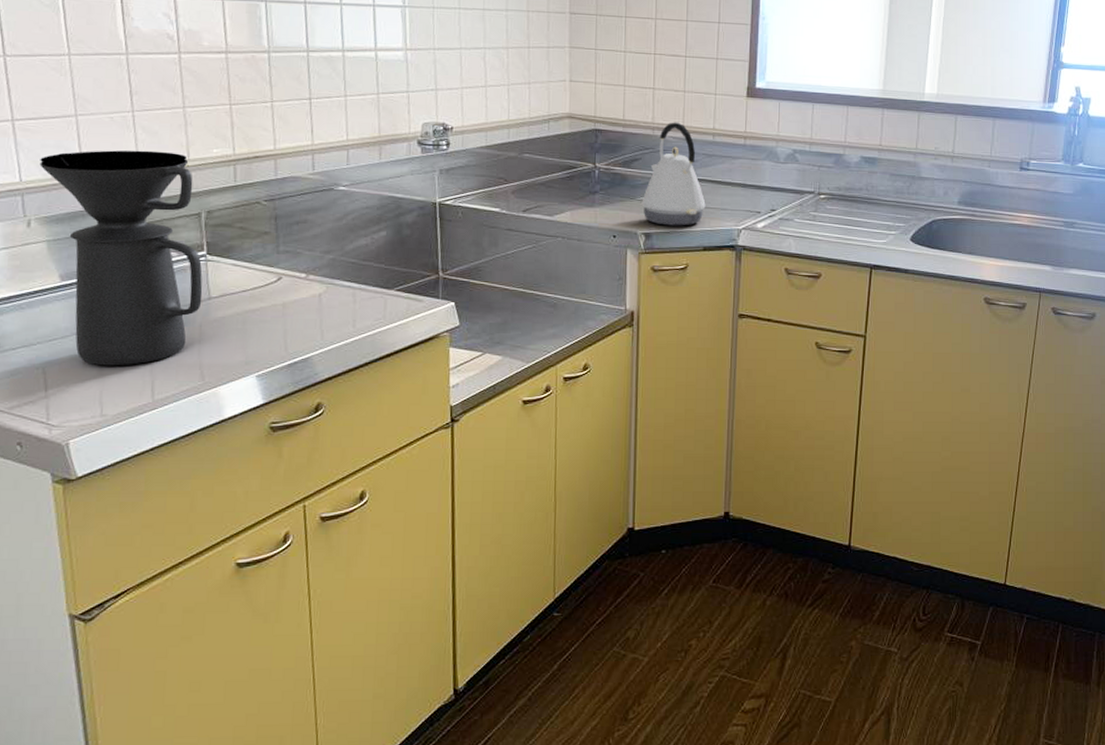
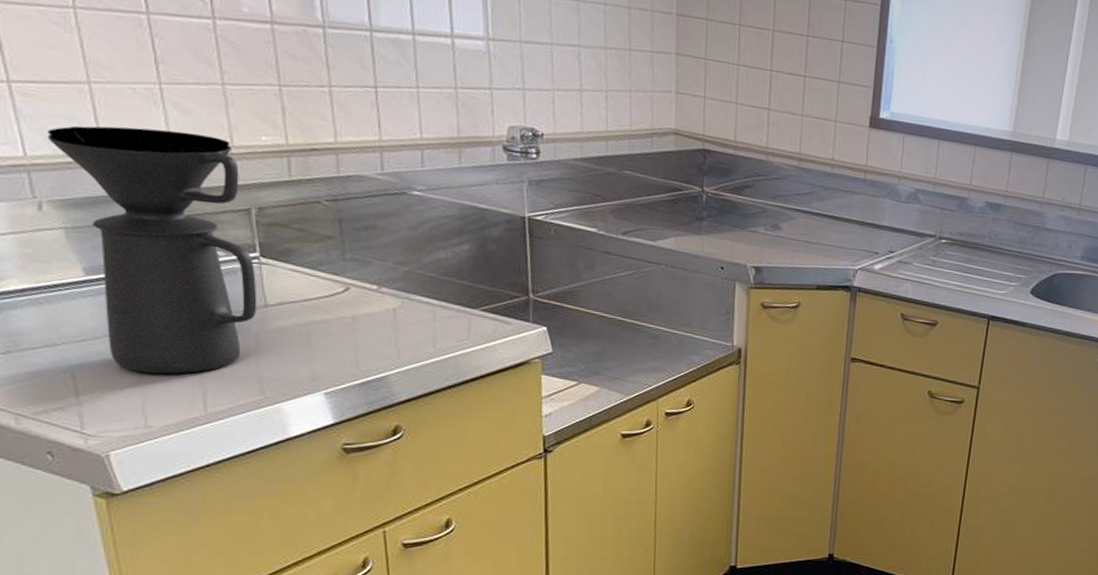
kettle: present [641,122,706,226] -> none [752,148,821,262]

